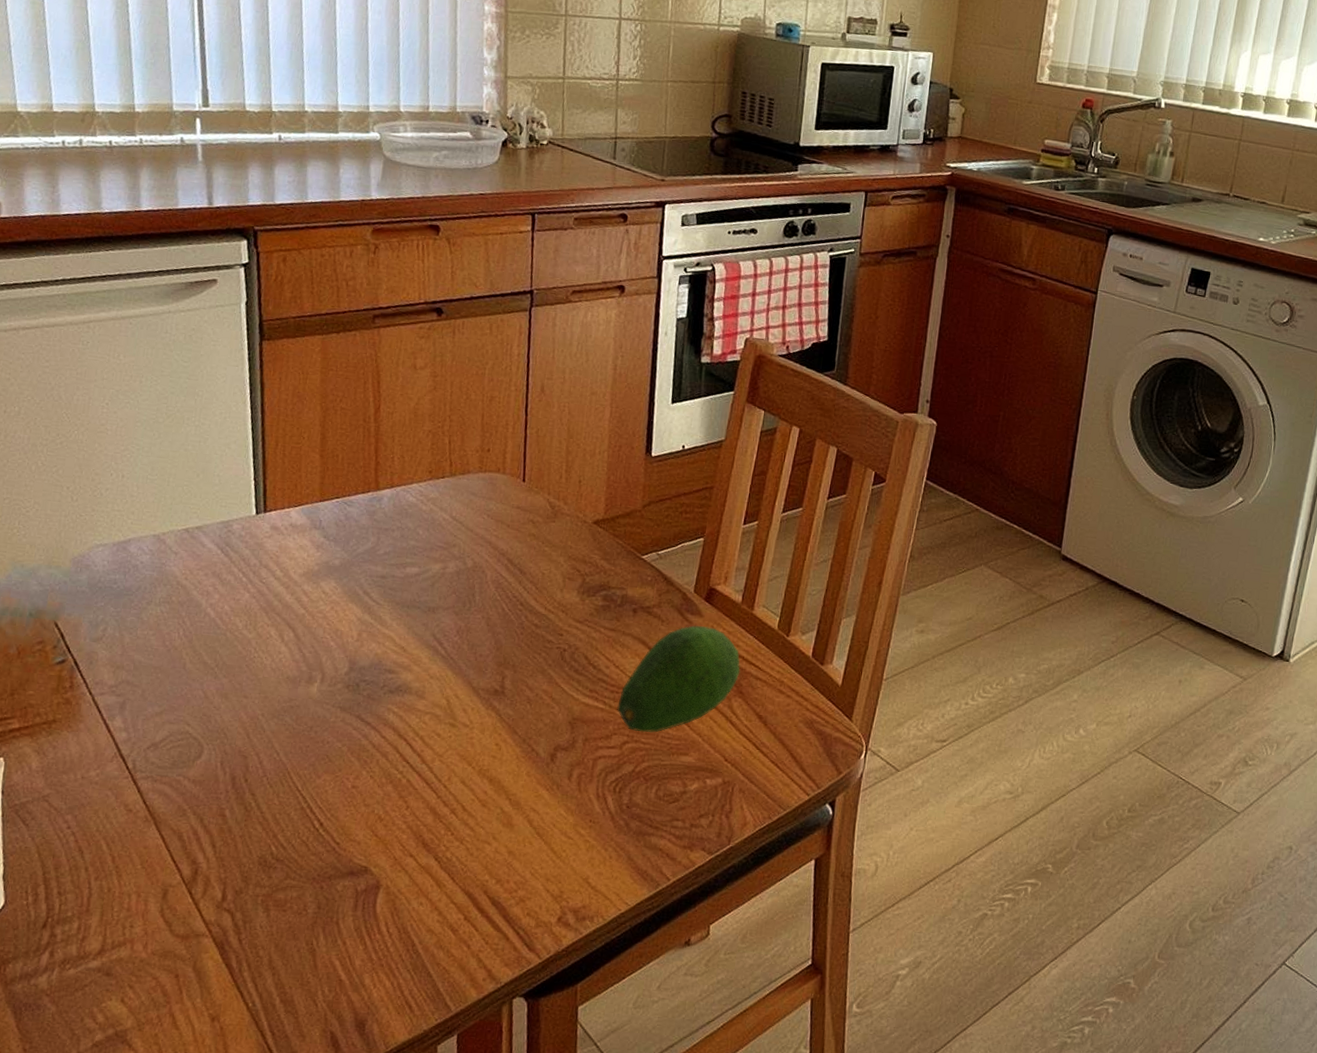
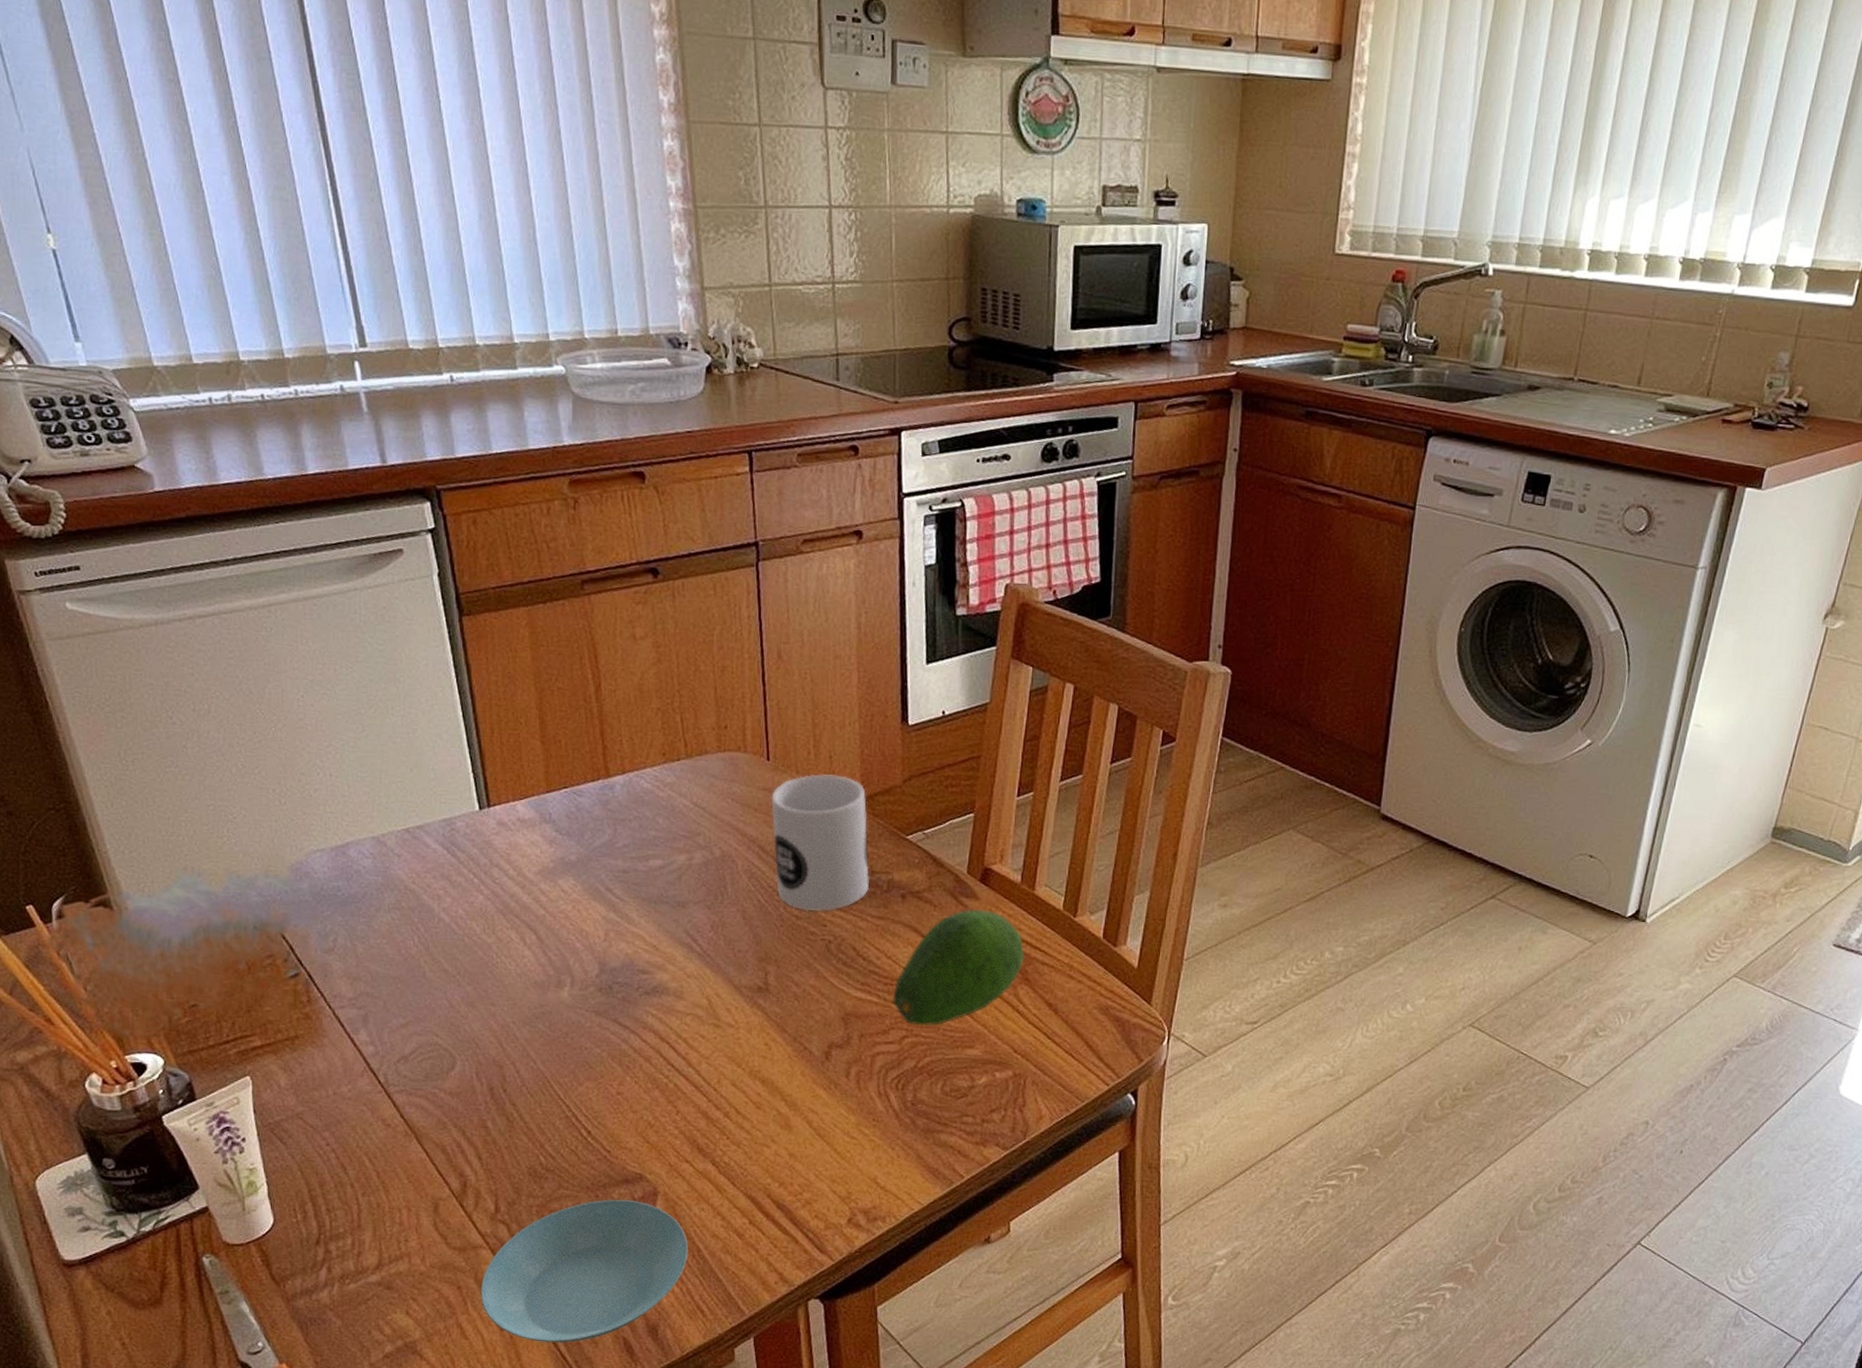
saucer: none [196,891,404,1036] -> present [480,1199,689,1343]
mug: none [520,496,609,622] -> present [771,774,869,912]

